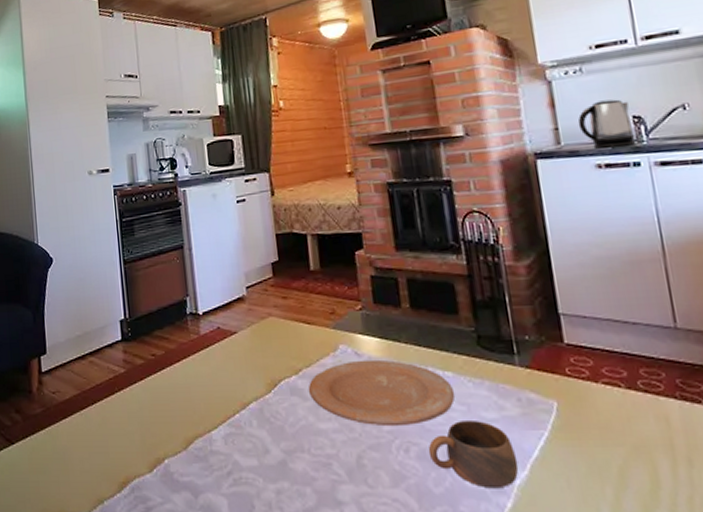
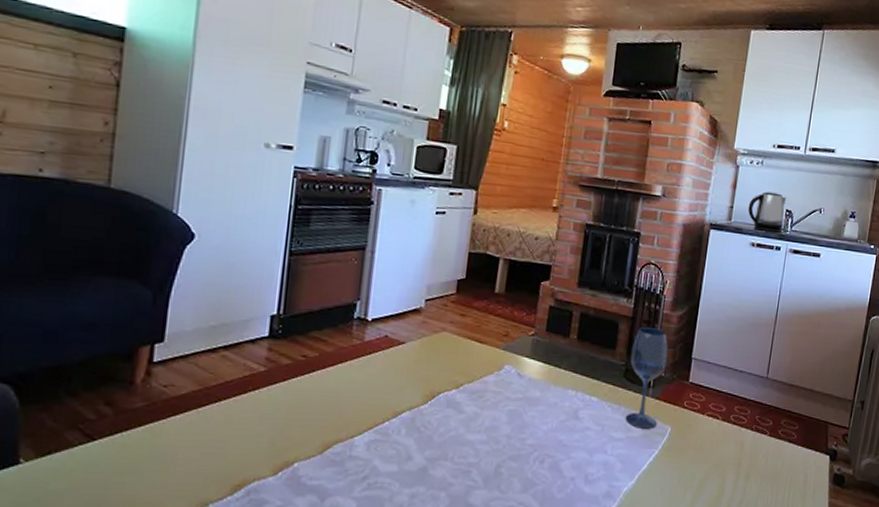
plate: present [308,359,455,427] -> none [464,380,595,441]
cup: present [428,421,519,489] -> none [560,439,630,495]
wineglass: none [477,283,537,405] -> present [625,326,668,429]

